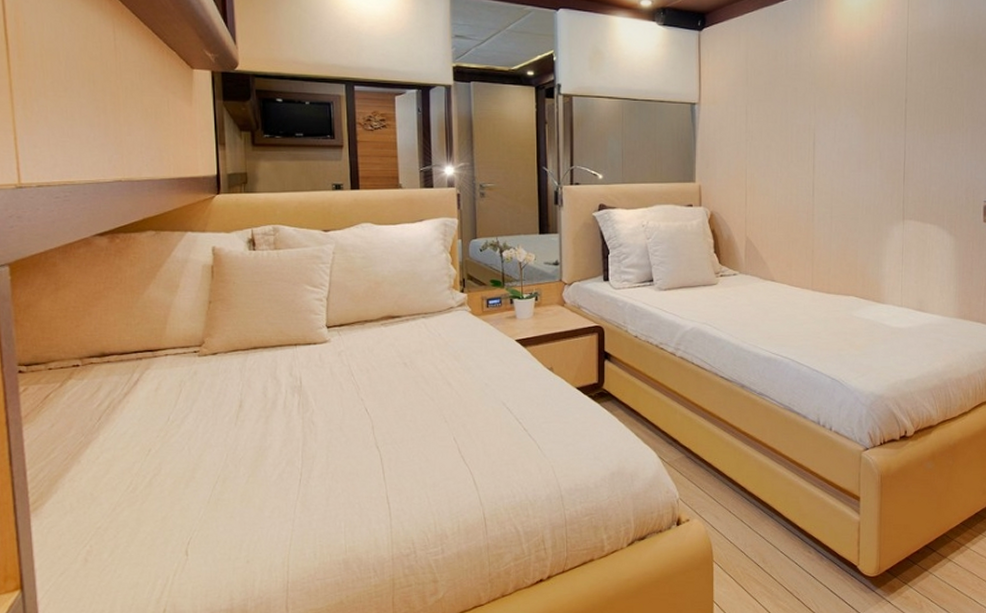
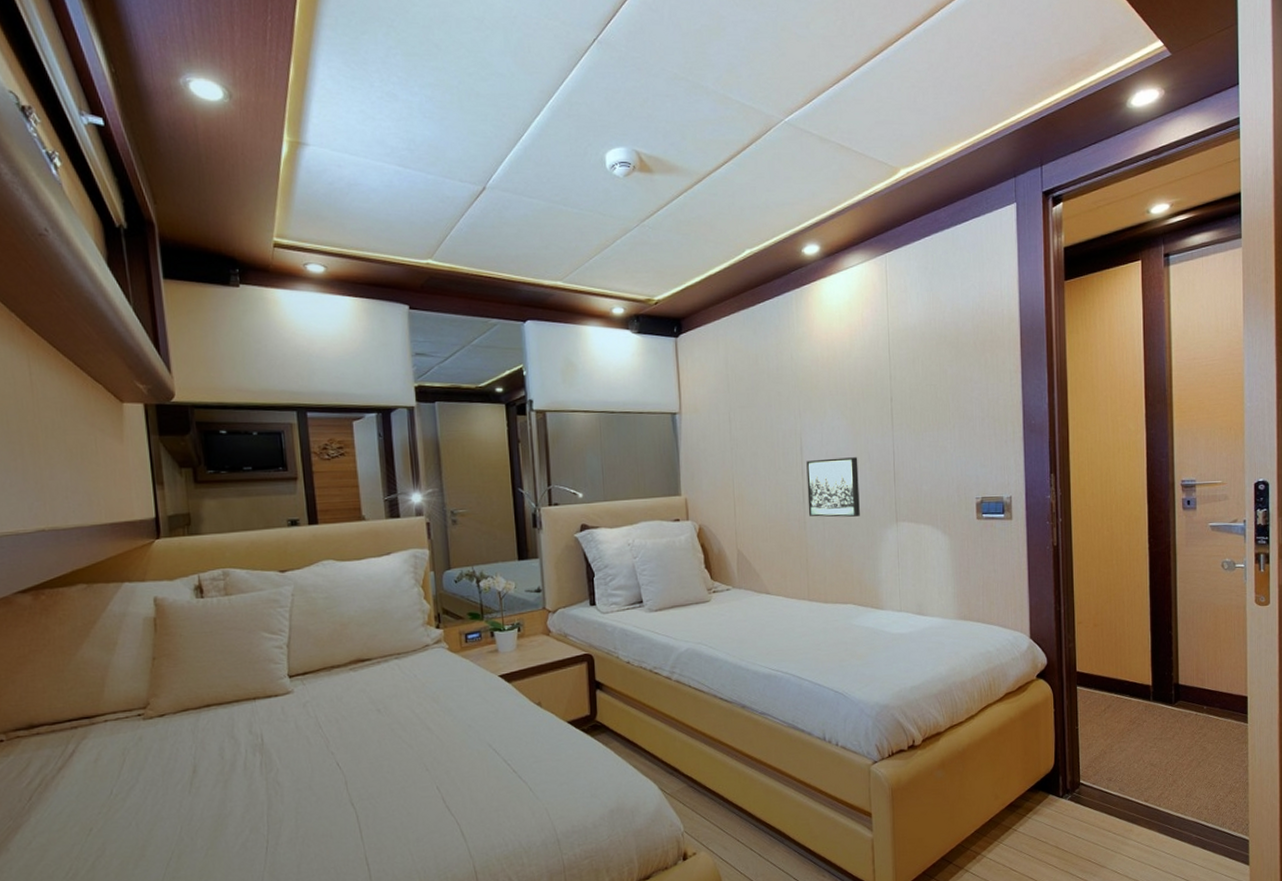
wall art: none [817,155,869,212] -> present [806,457,860,517]

